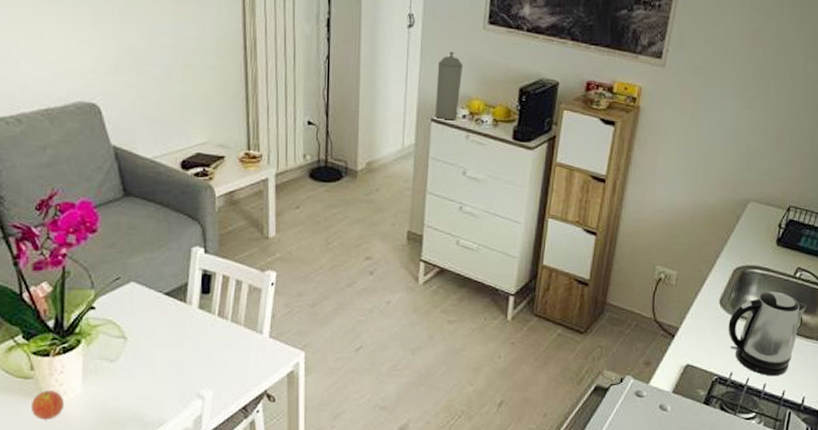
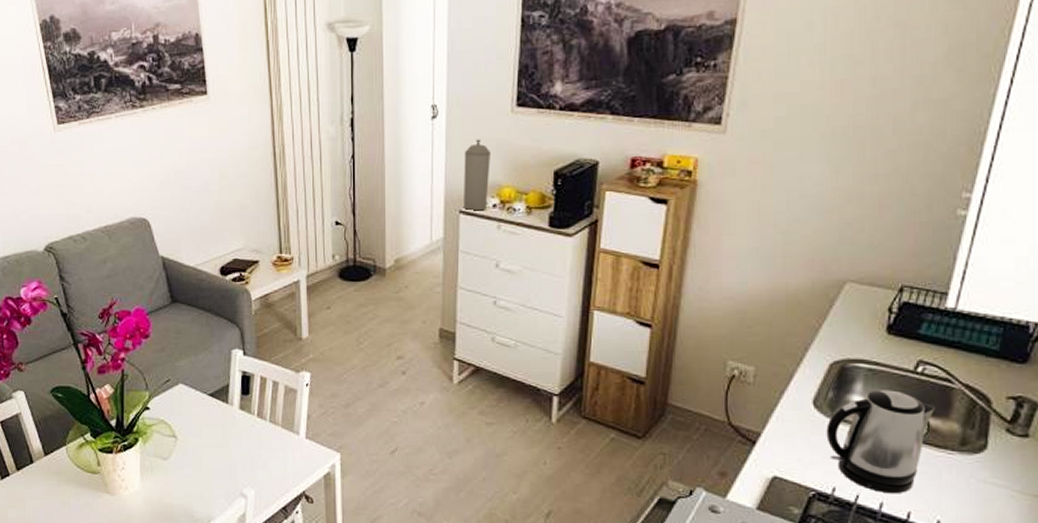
fruit: present [30,391,63,420] -> none [98,485,125,513]

